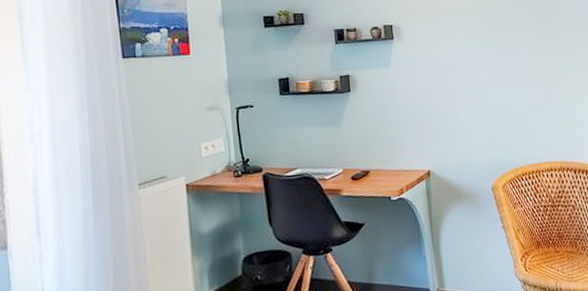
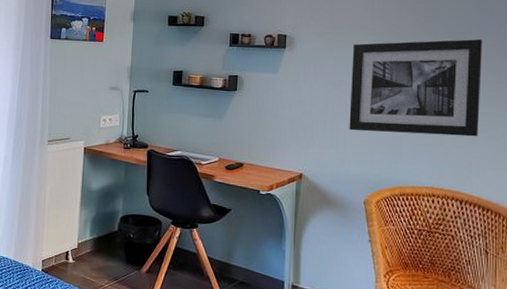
wall art: none [458,11,580,118] -> present [349,39,483,137]

